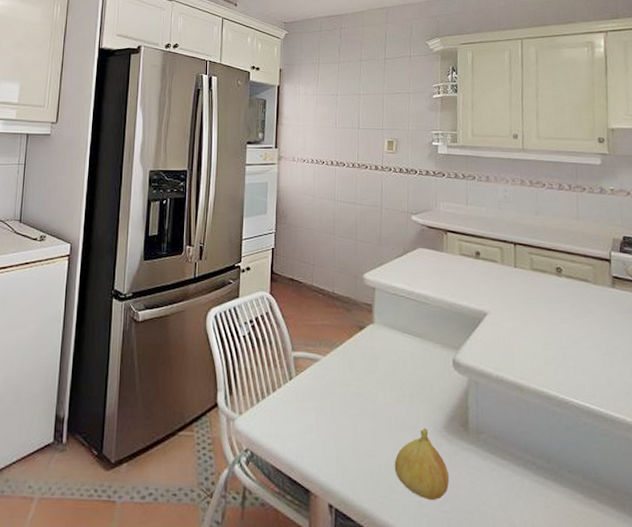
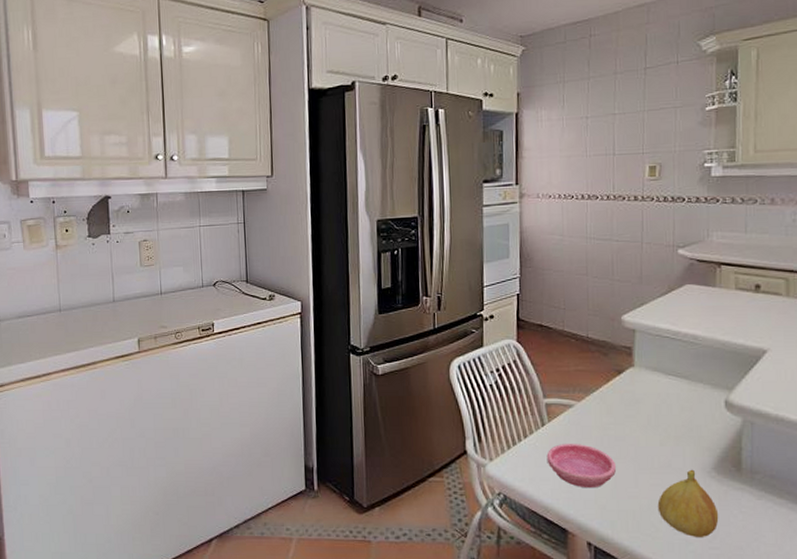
saucer: none [293,398,356,446] -> present [546,443,616,489]

